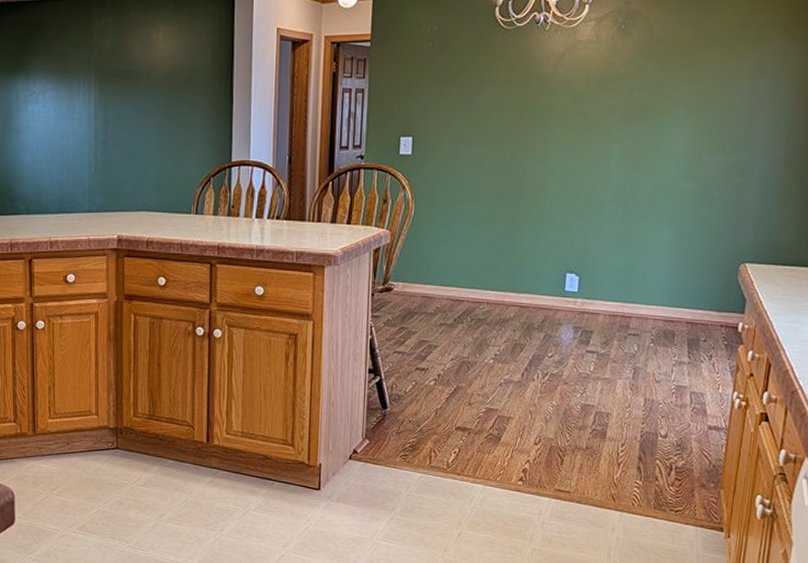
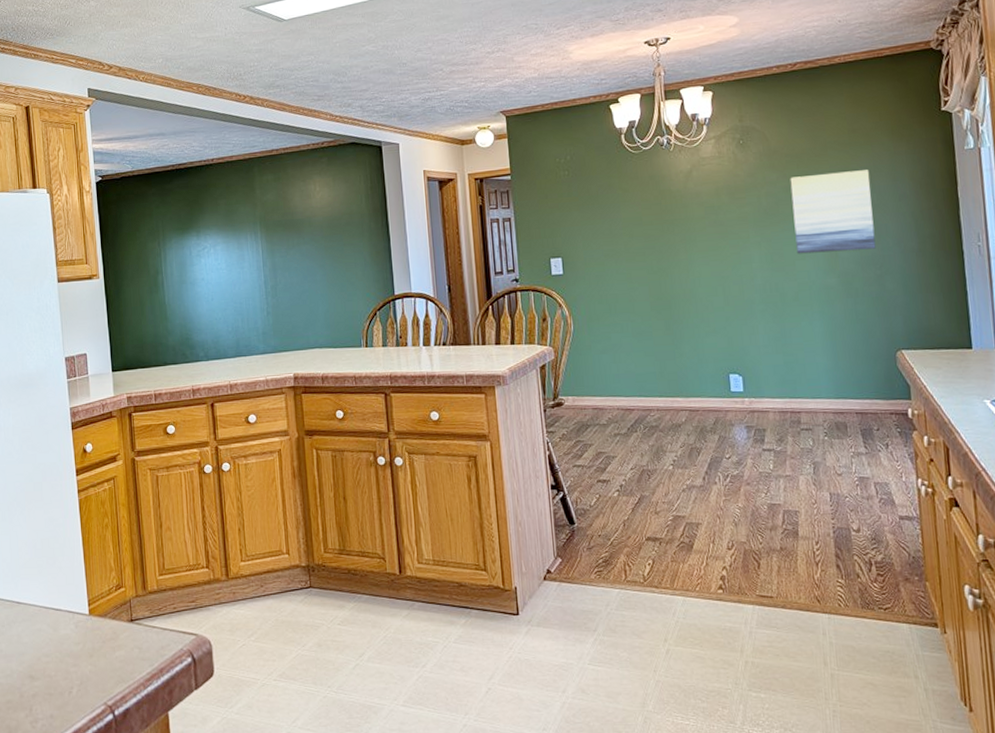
wall art: none [659,69,753,156] -> present [790,170,876,254]

